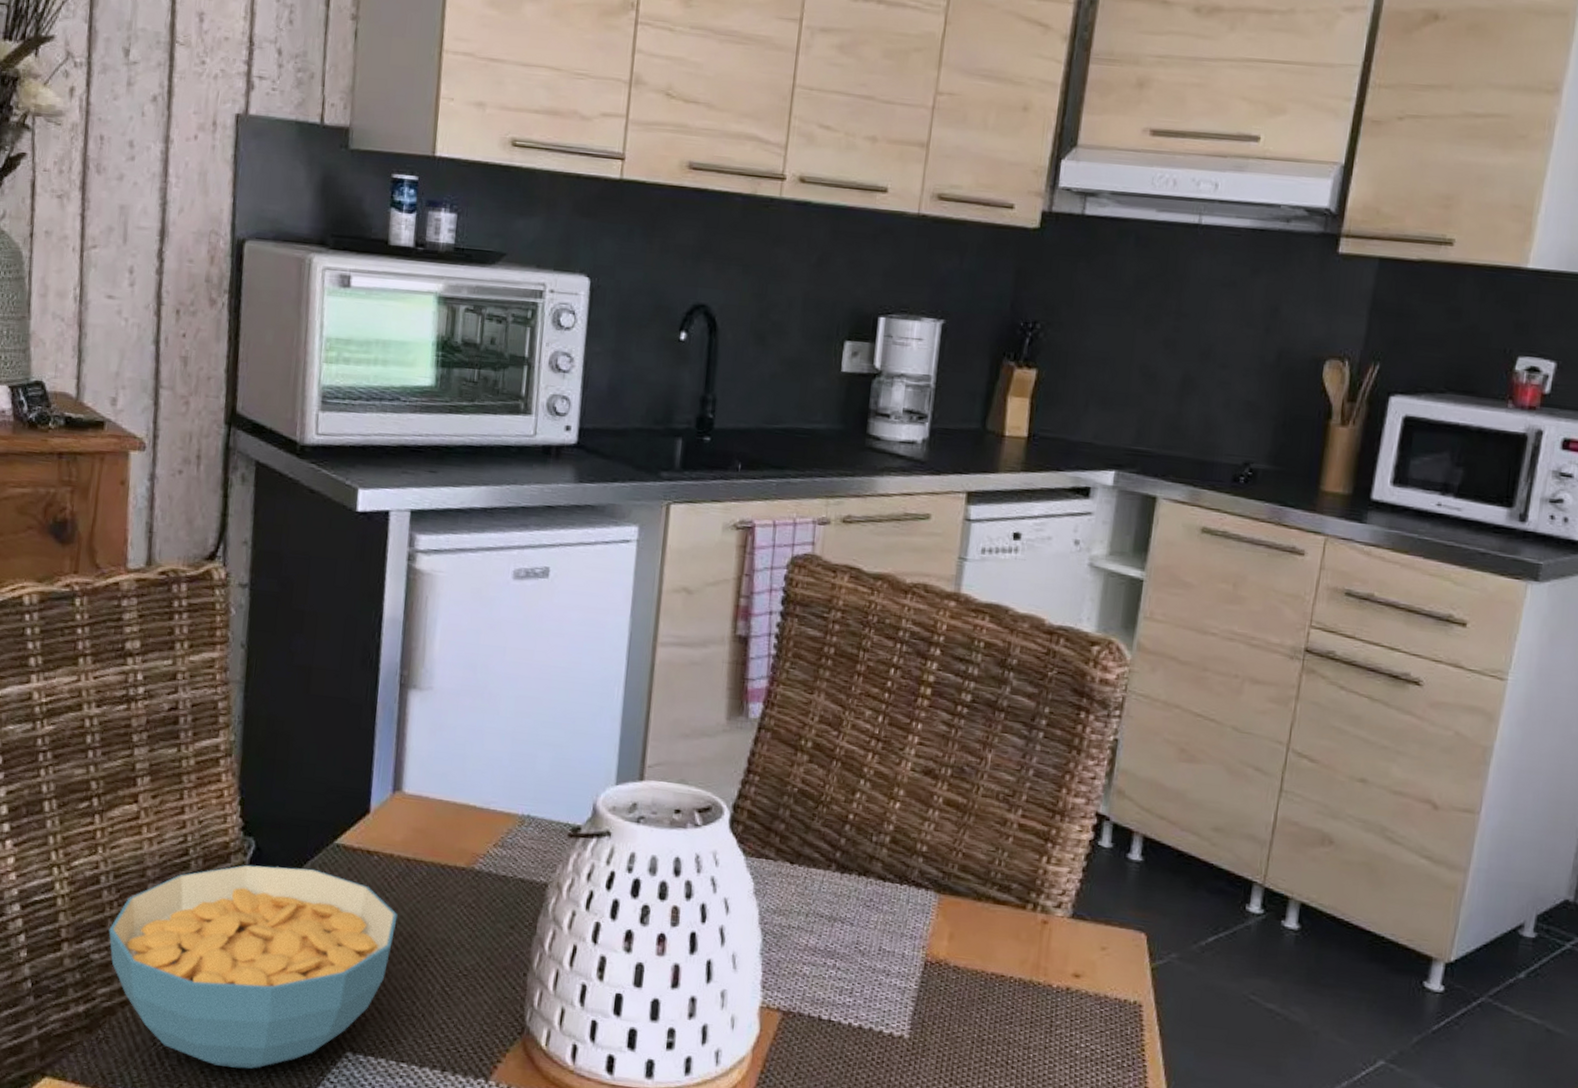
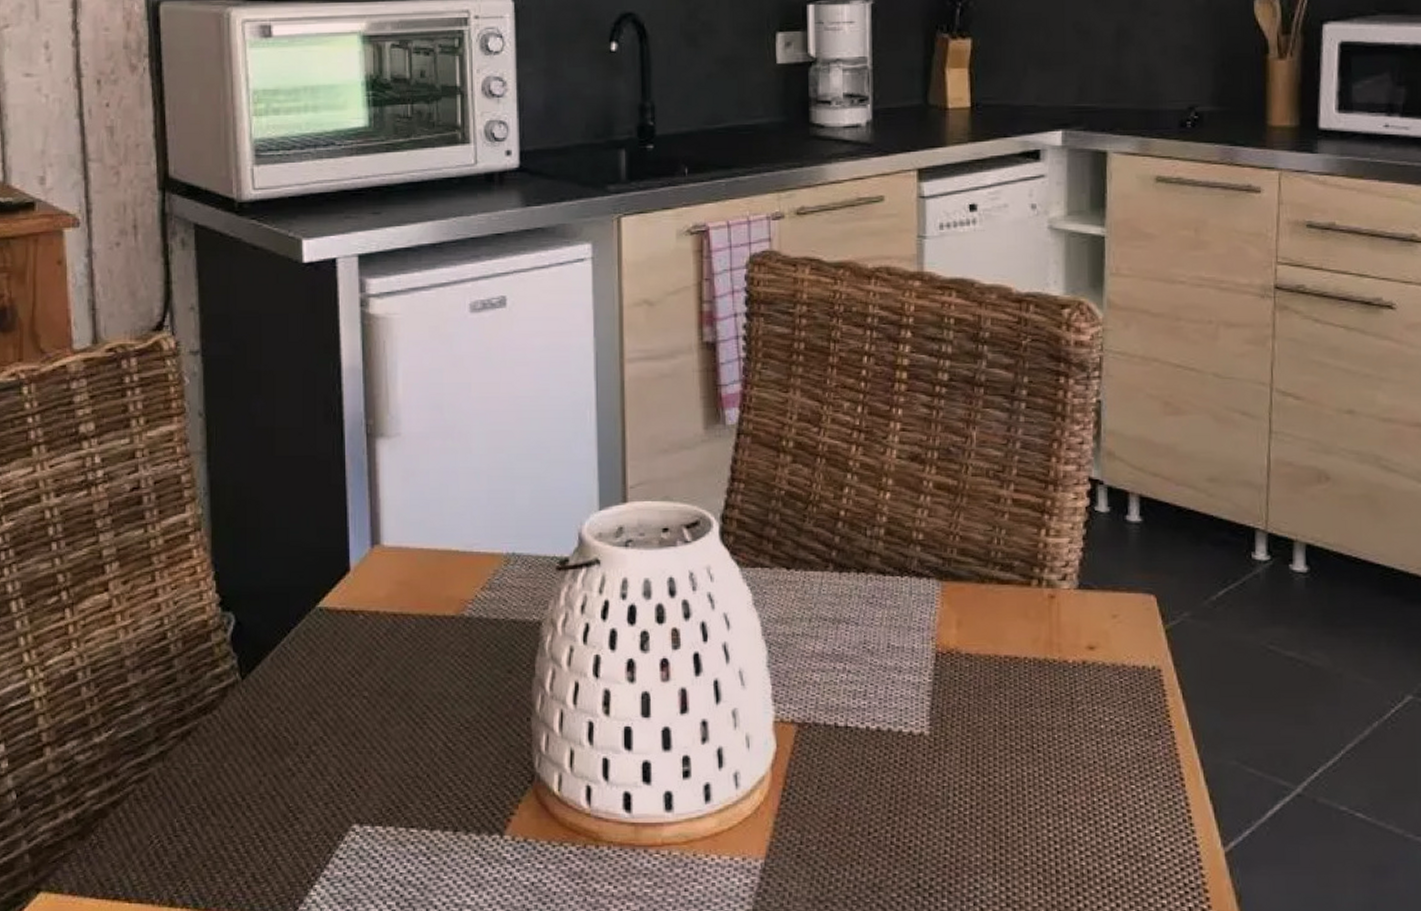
cereal bowl: present [108,864,398,1069] -> none [91,637,390,856]

